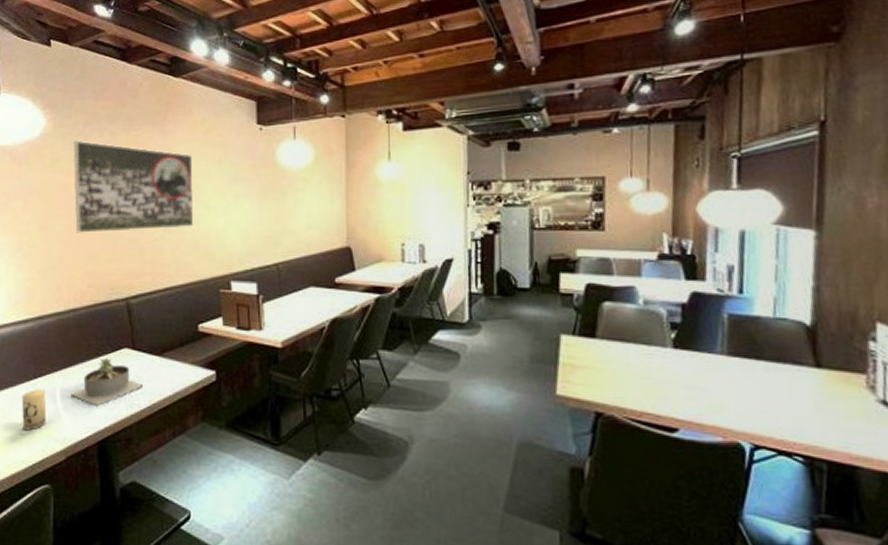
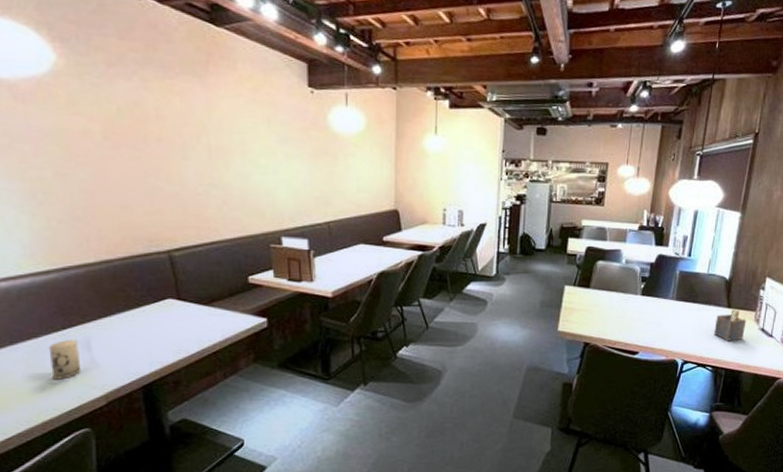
succulent planter: present [70,358,144,406] -> none [108,308,191,353]
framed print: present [73,140,194,233] -> none [94,82,242,184]
napkin holder: none [797,368,853,418] -> present [714,308,747,341]

